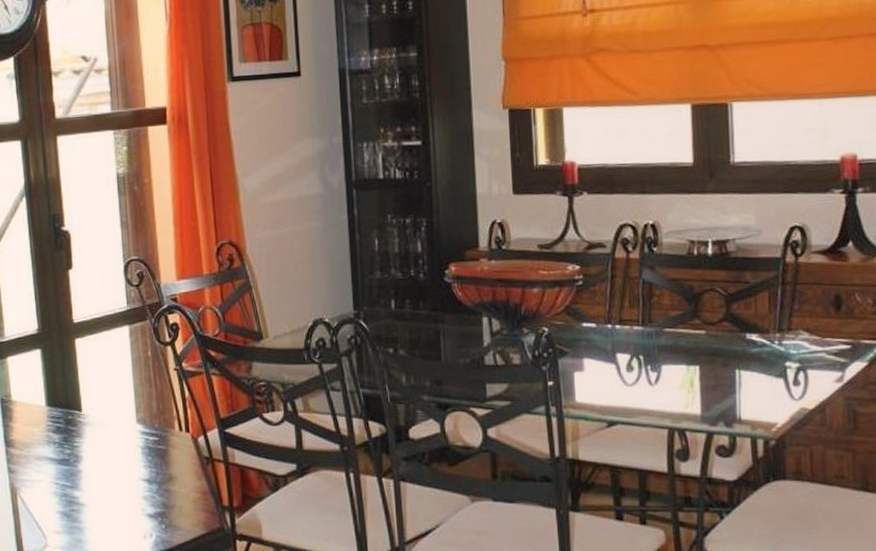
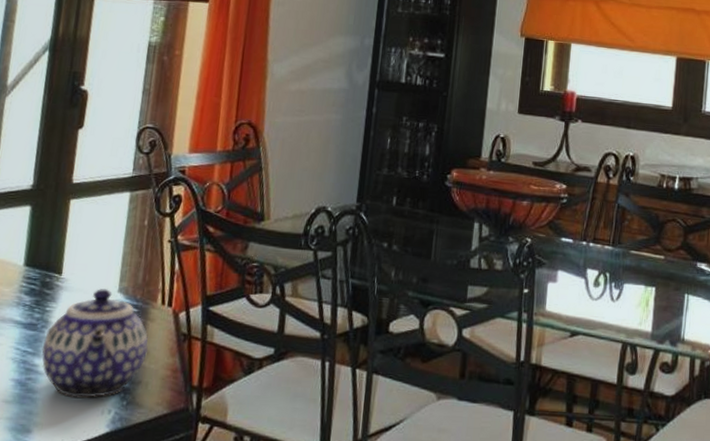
teapot: none [78,421,175,524] -> present [41,289,148,398]

